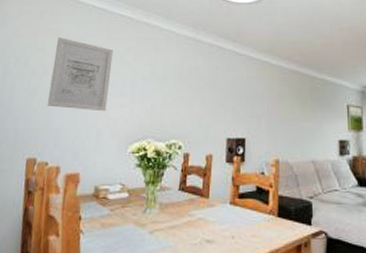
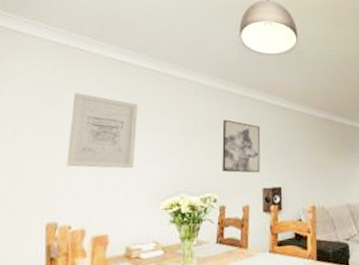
wall art: none [188,68,227,122] -> present [222,119,260,173]

